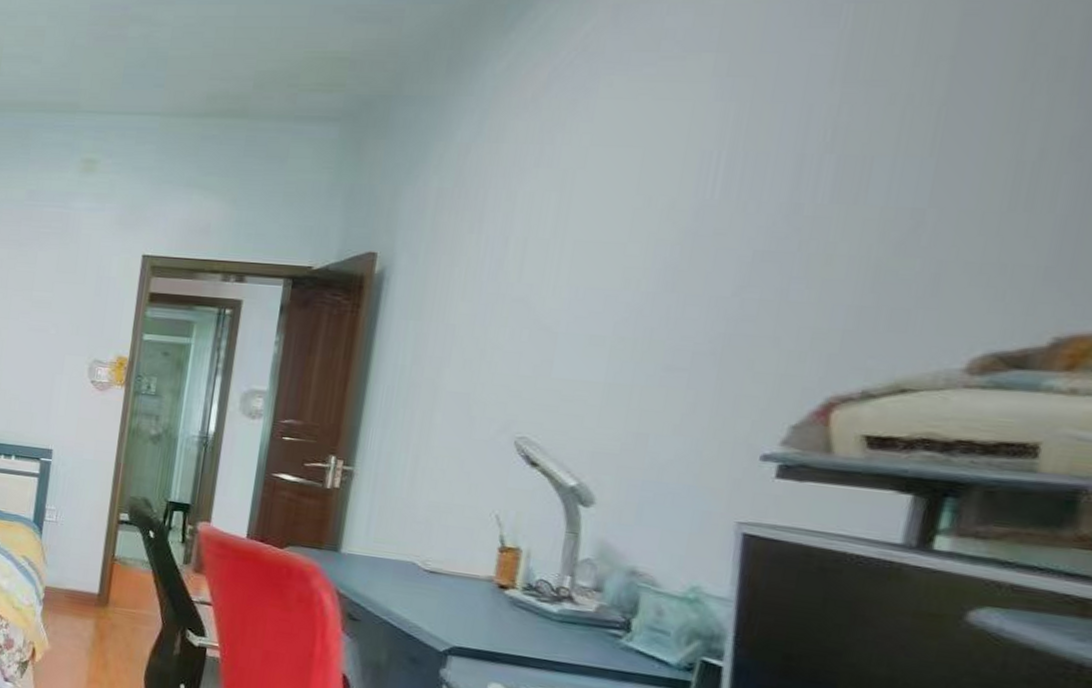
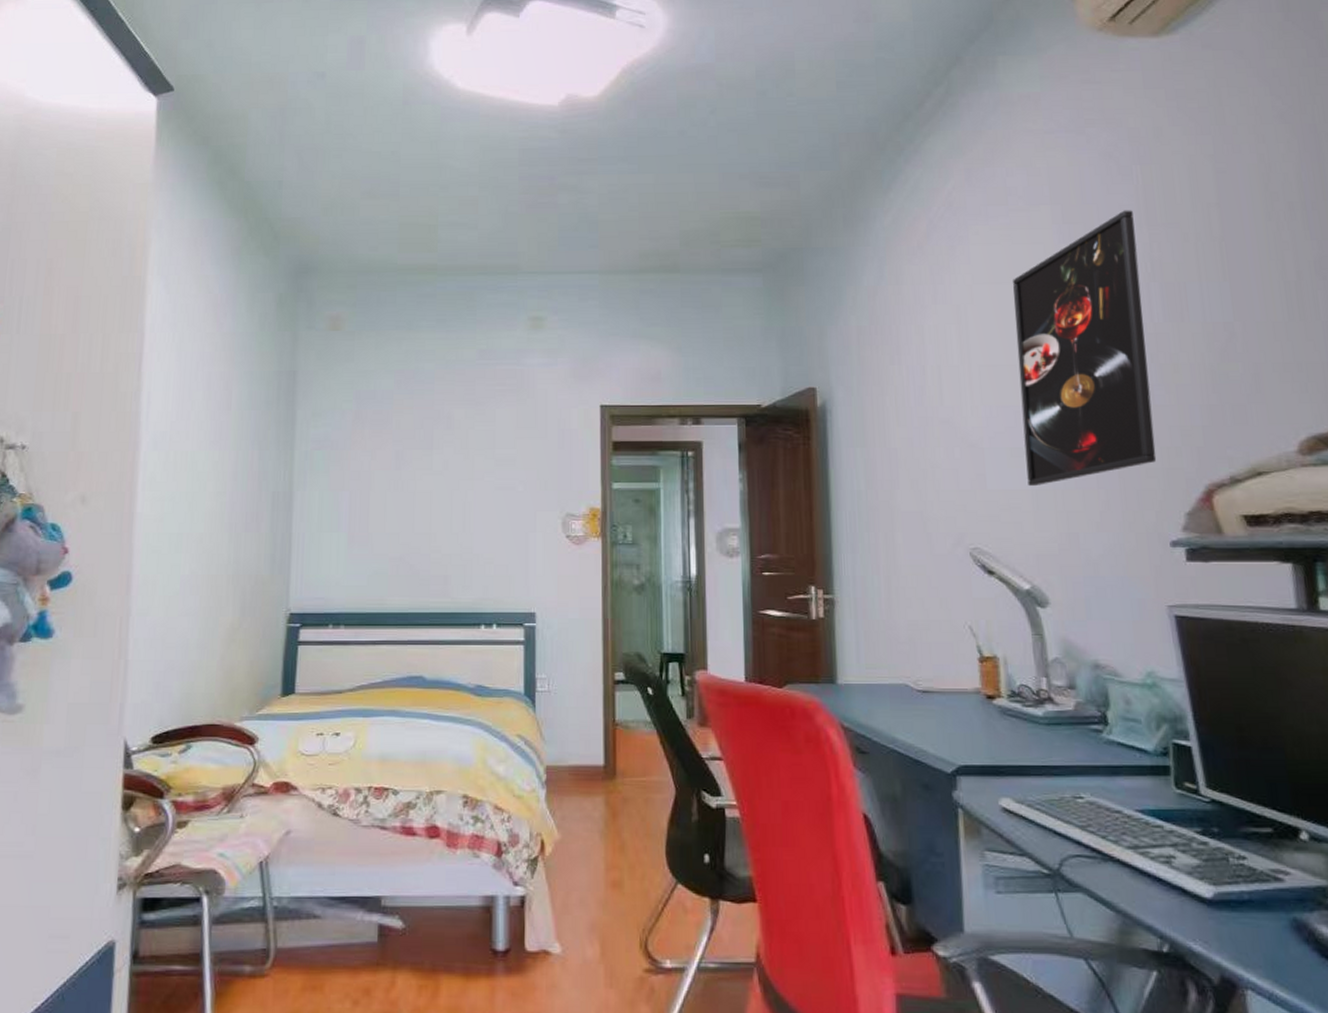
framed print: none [601,62,827,380] -> present [1013,210,1157,487]

